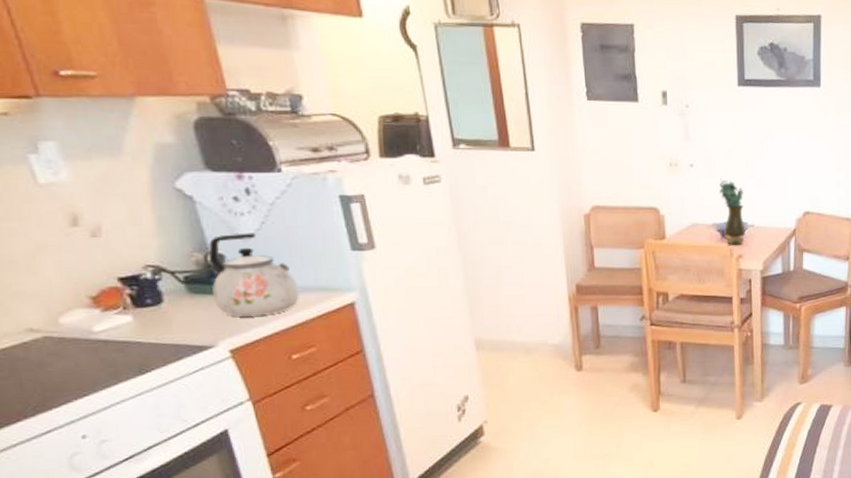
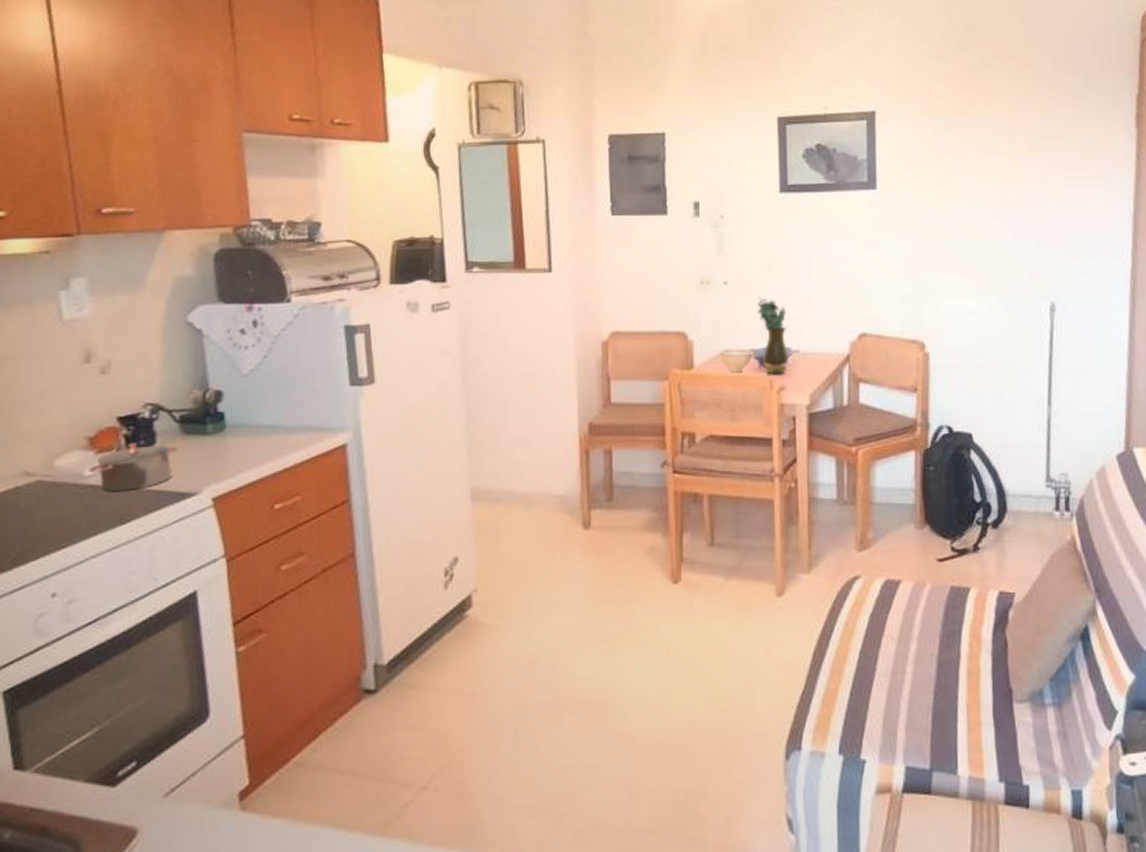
cooking pot: none [96,301,187,346] -> present [87,442,177,492]
kettle: present [208,233,300,317] -> none [205,367,292,460]
bowl: none [686,223,716,243] -> present [718,349,753,373]

